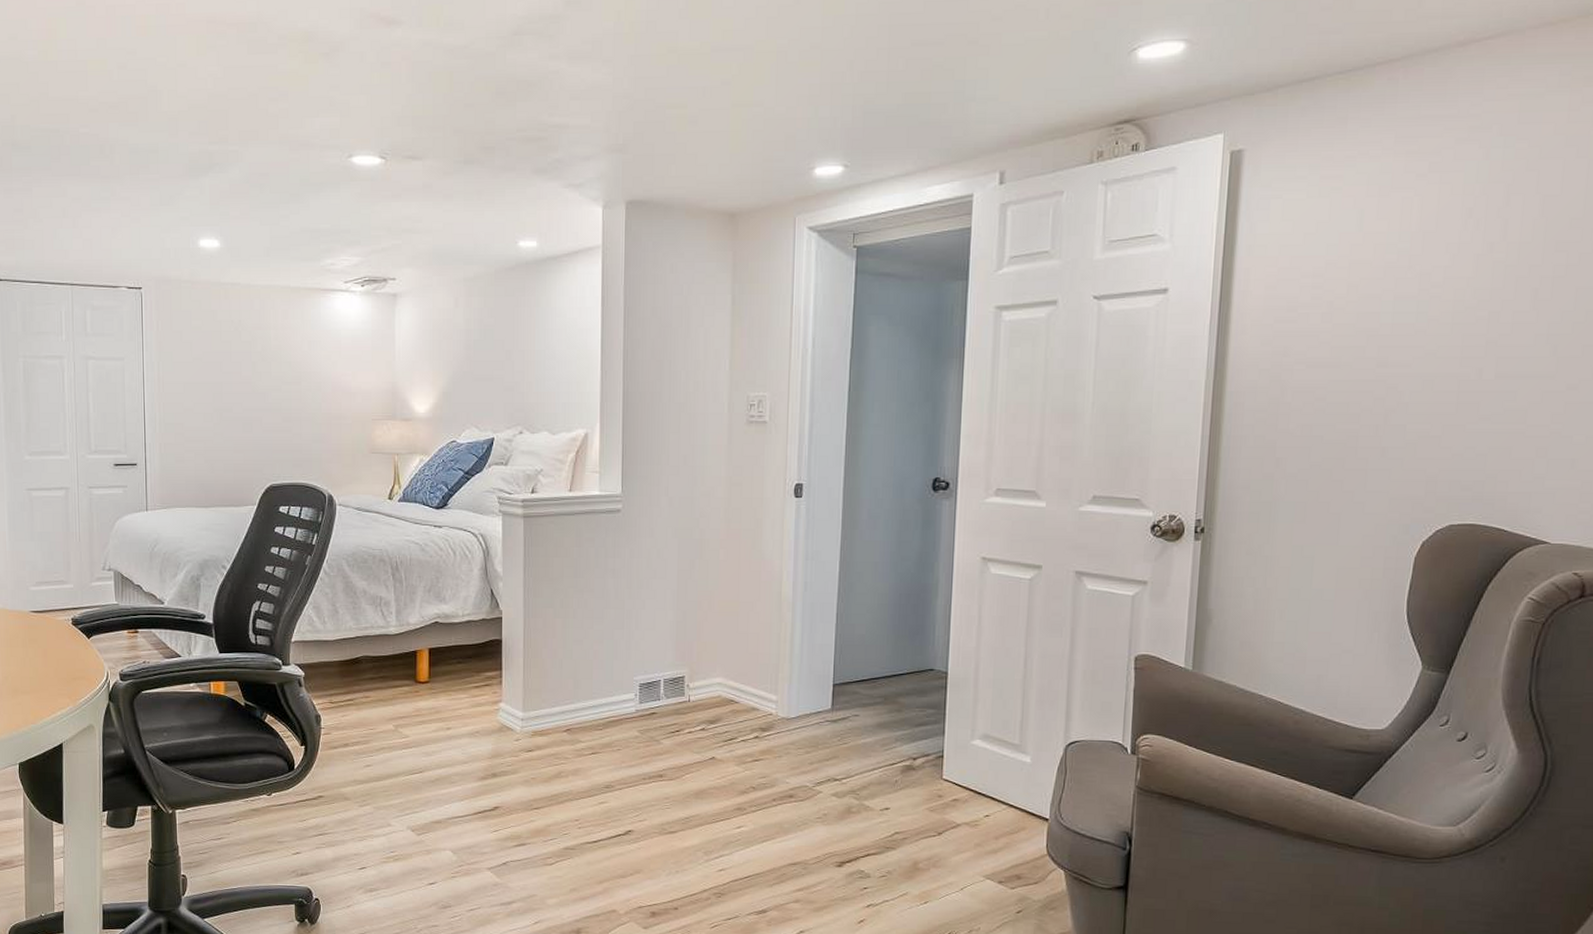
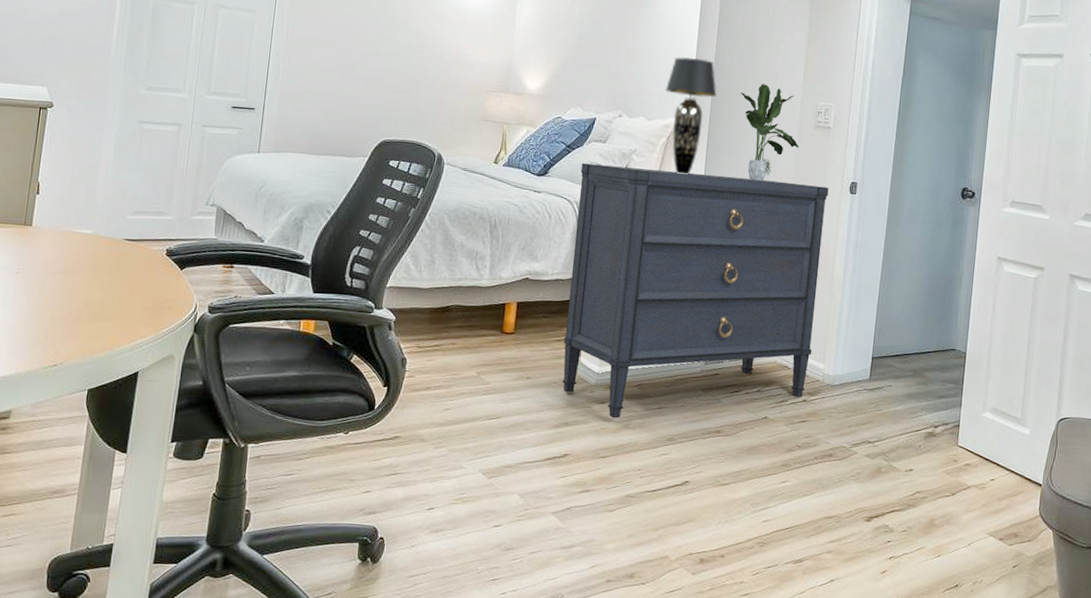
dresser: none [482,489,769,767] -> present [562,163,829,419]
table lamp: none [568,356,628,492] -> present [665,57,717,175]
potted plant: none [656,378,730,493] -> present [740,84,799,182]

